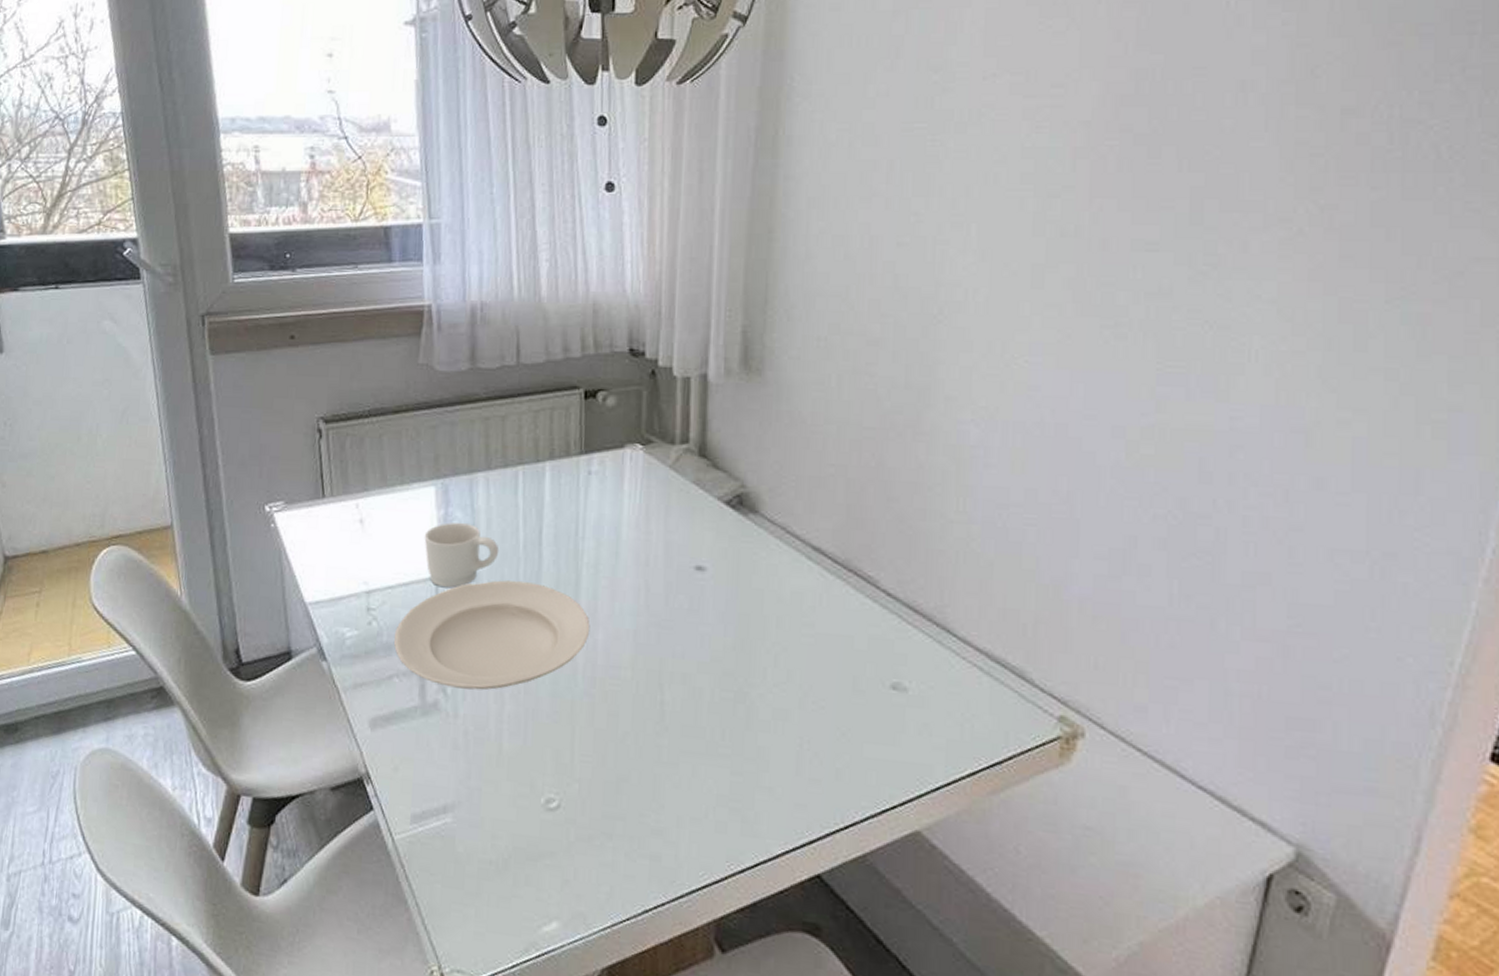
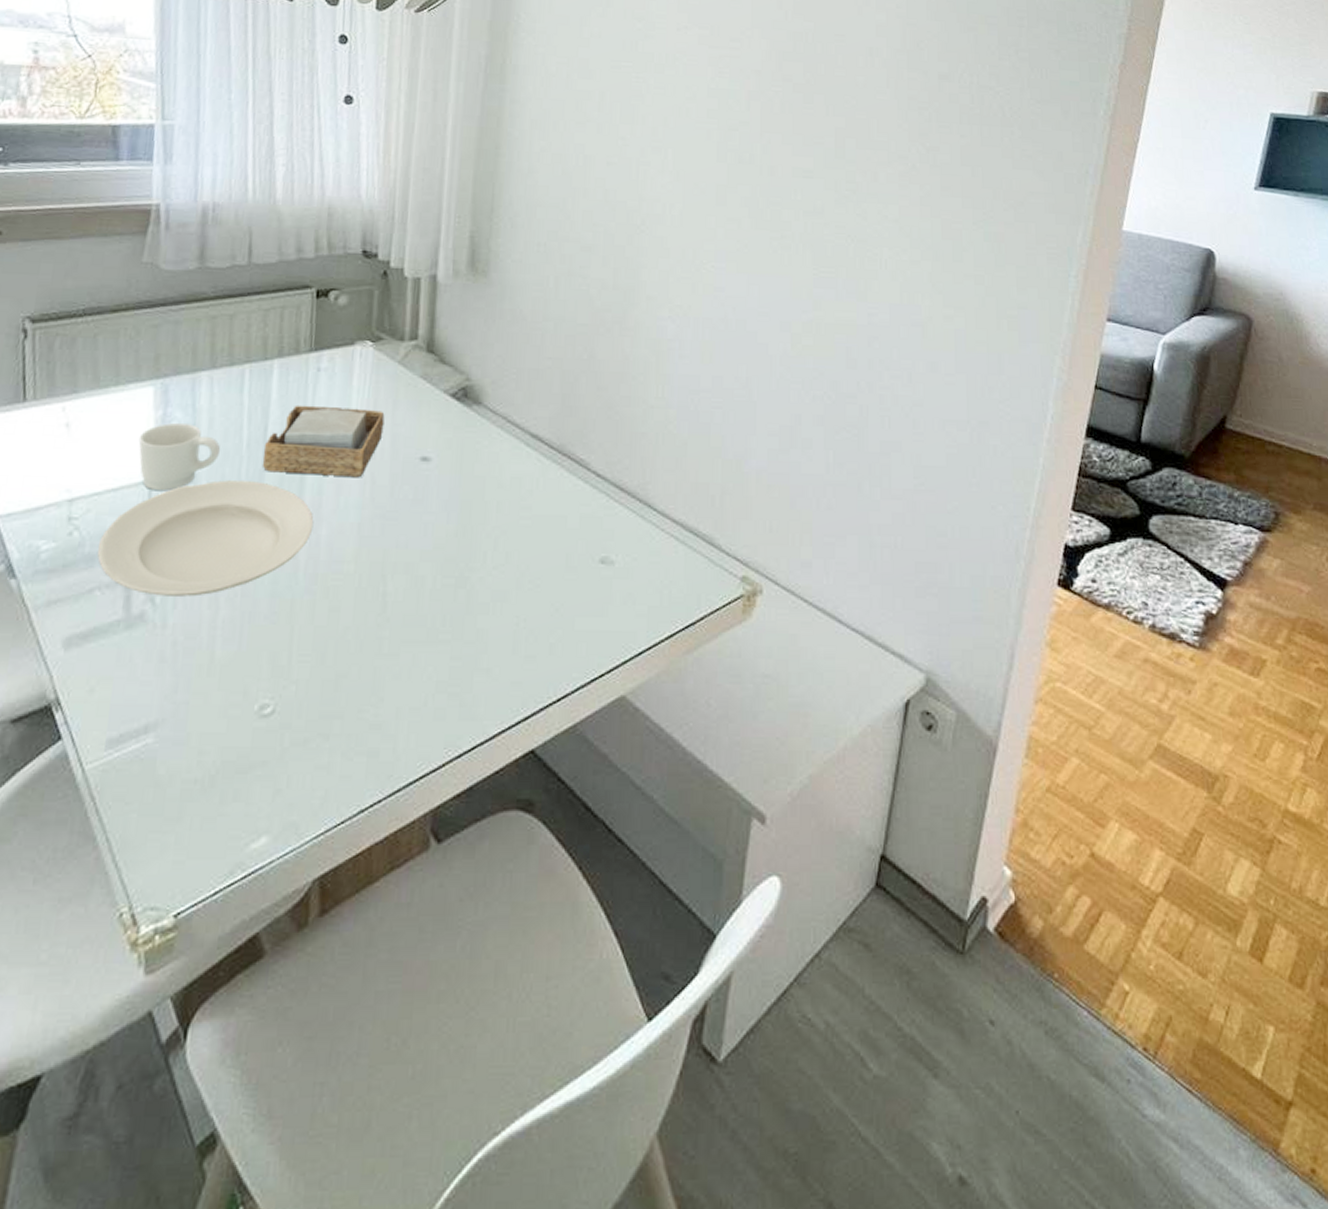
napkin holder: none [538,508,657,585] -> present [262,405,385,478]

